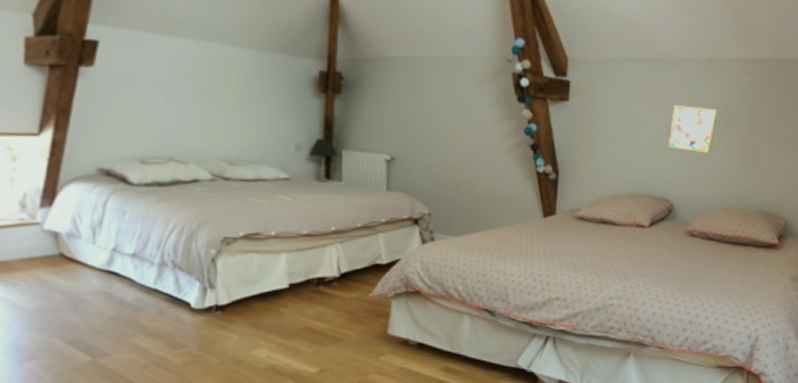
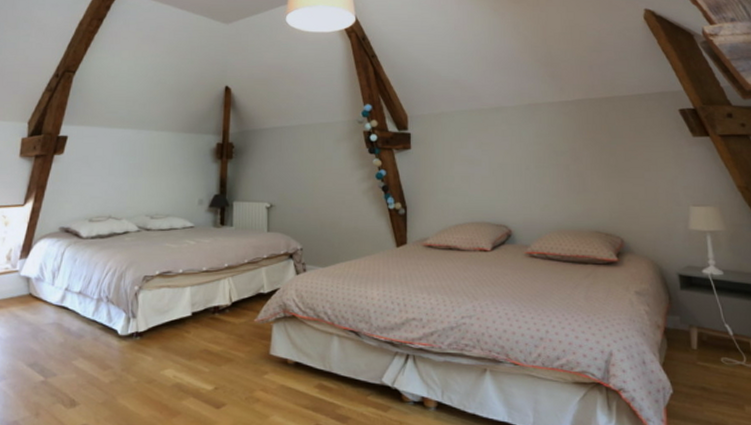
wall art: present [667,105,717,153] -> none [500,145,541,183]

